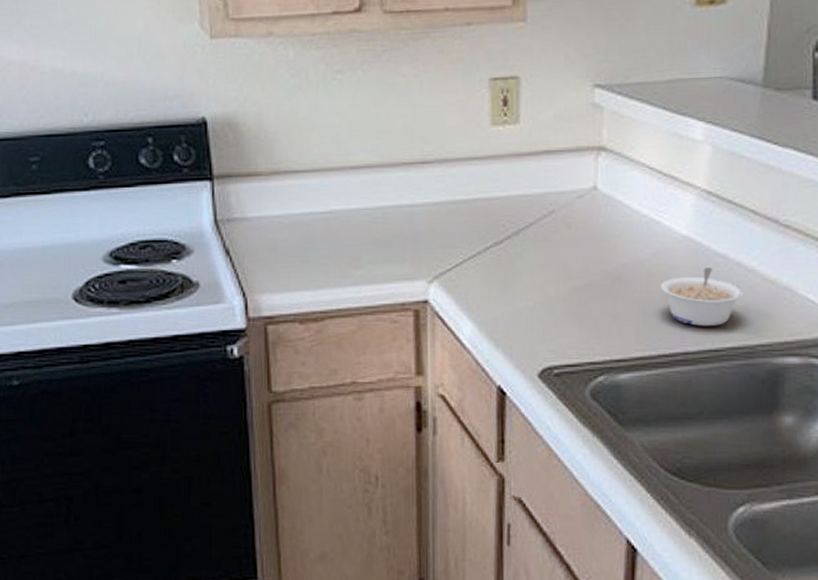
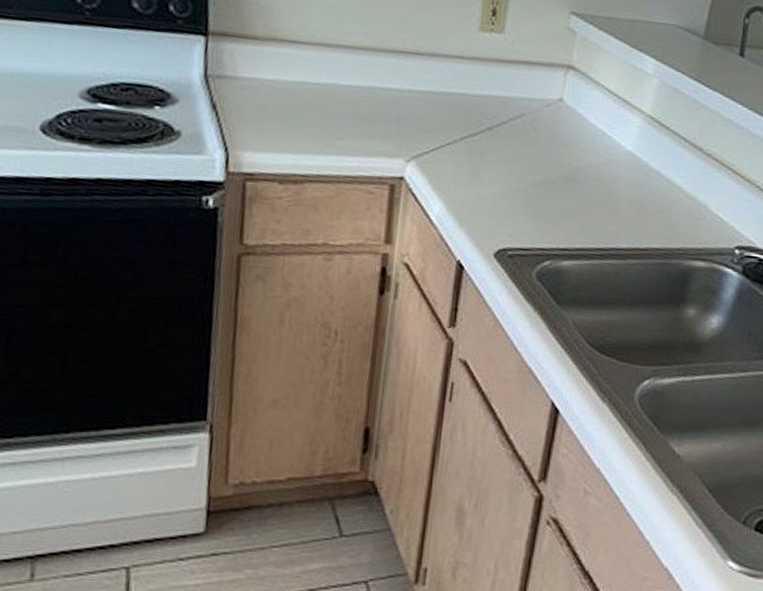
legume: present [661,268,744,326] -> none [605,180,670,229]

